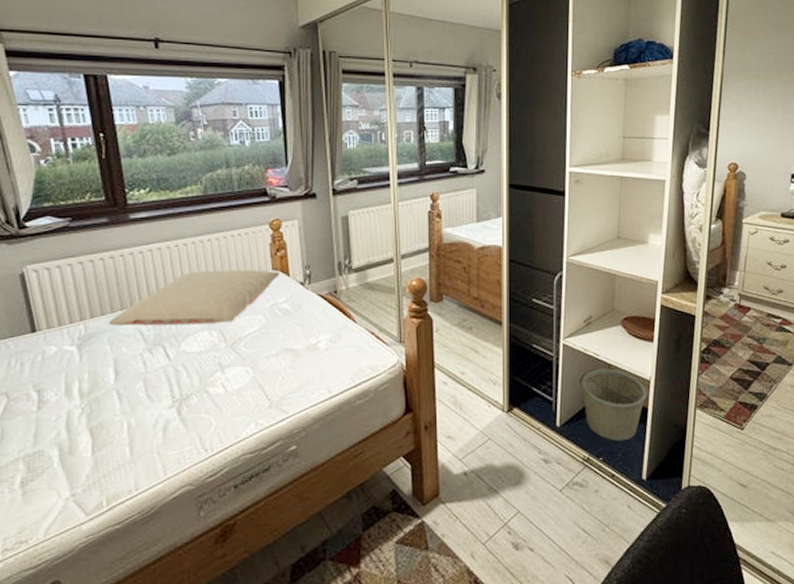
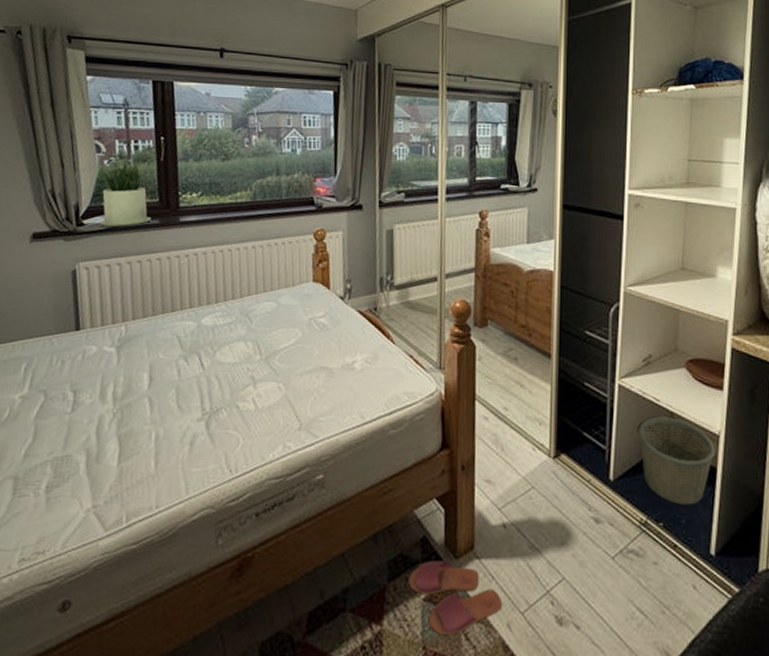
planter: none [36,162,99,228] -> present [99,163,152,227]
pillow: present [109,270,280,326] -> none [149,278,320,335]
slippers: none [382,508,466,570] -> present [408,560,503,636]

